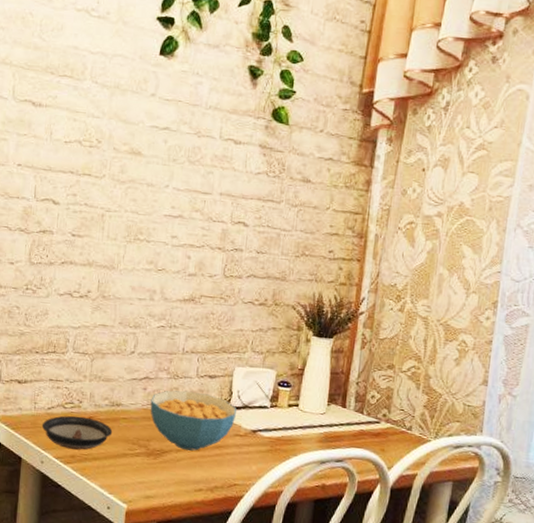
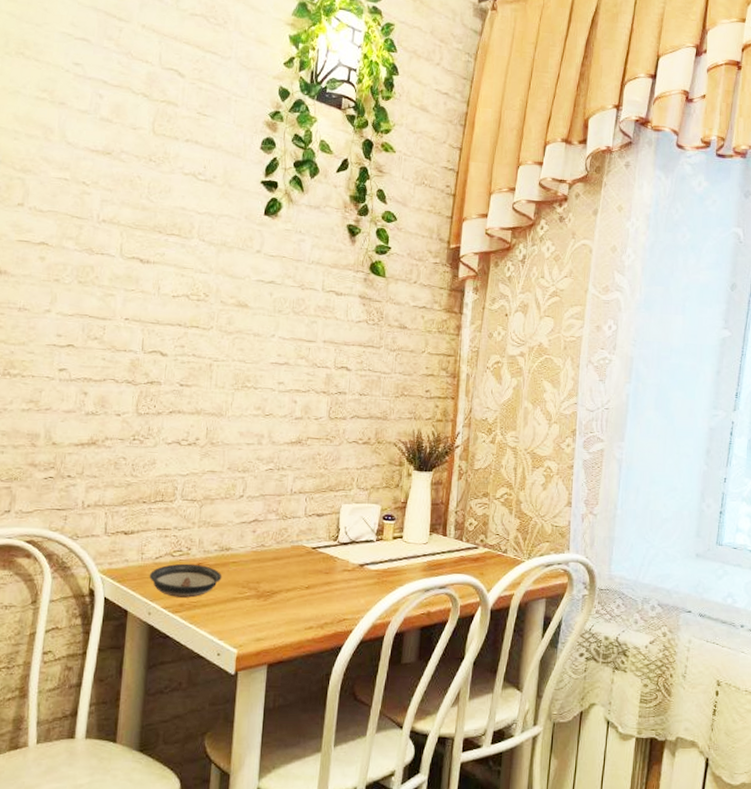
cereal bowl: present [150,390,236,451] -> none [259,530,344,589]

